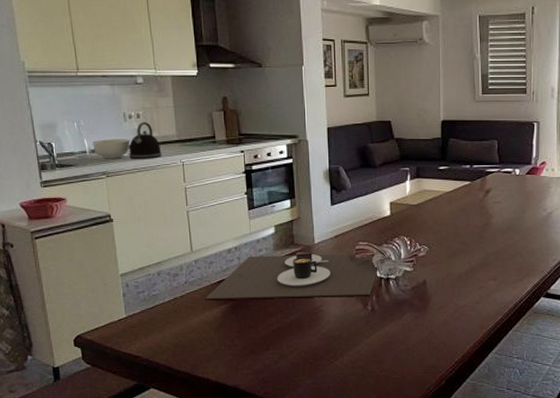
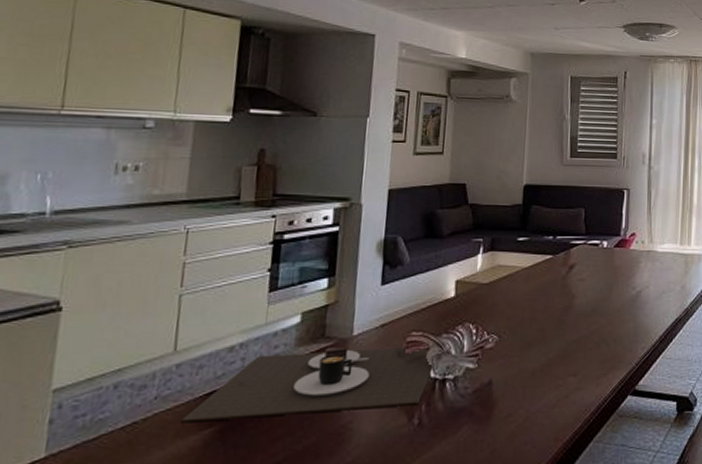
bowl: present [93,139,130,159] -> none [57,197,117,224]
kettle: present [129,122,162,160] -> none [109,176,160,226]

